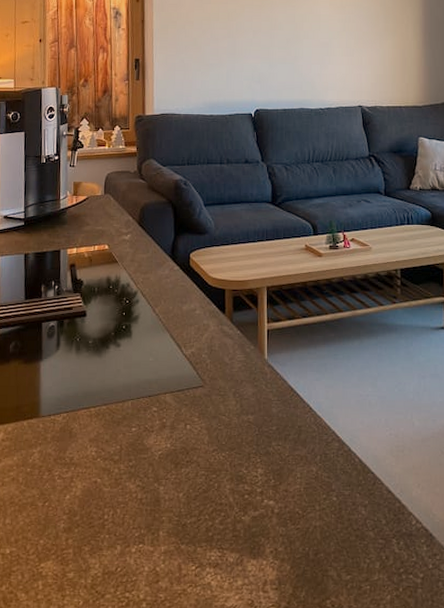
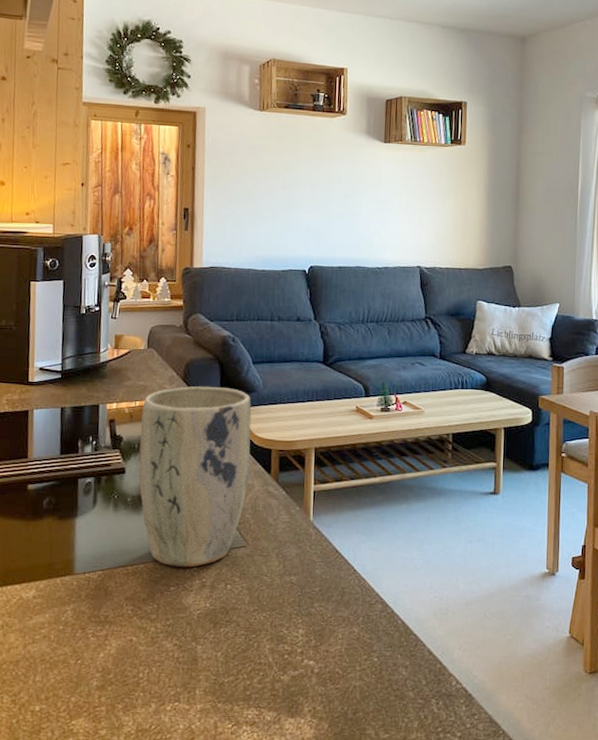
plant pot: none [99,229,205,408] -> present [139,386,252,568]

